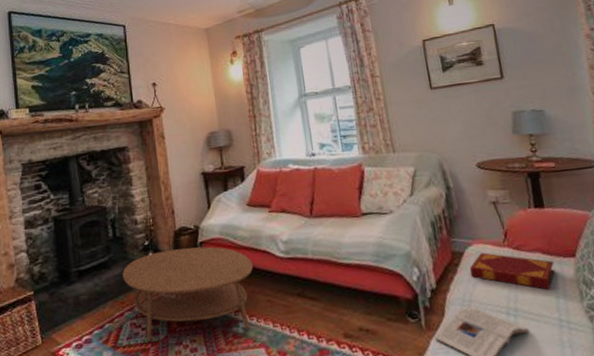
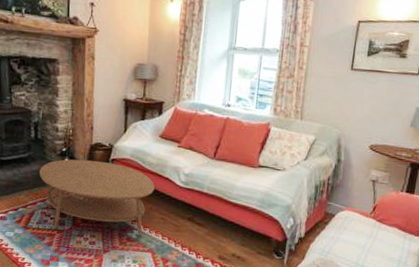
hardback book: present [470,252,556,290] -> none [335,218,405,257]

